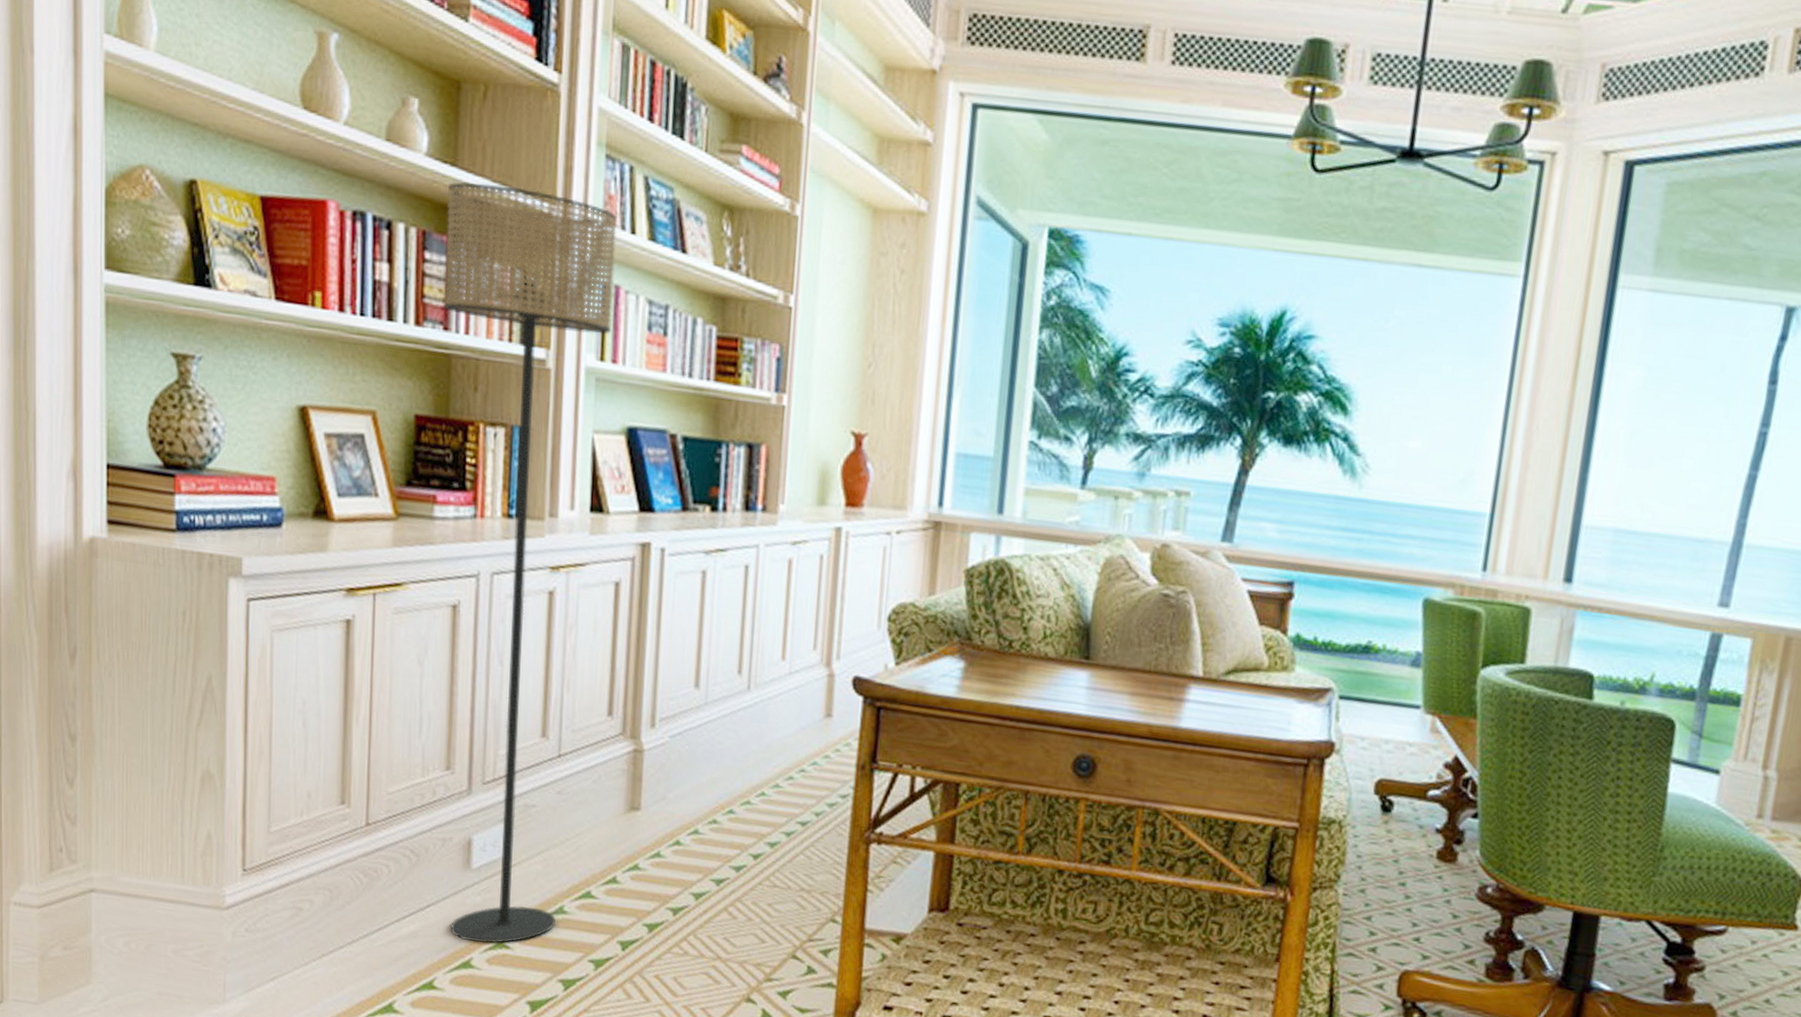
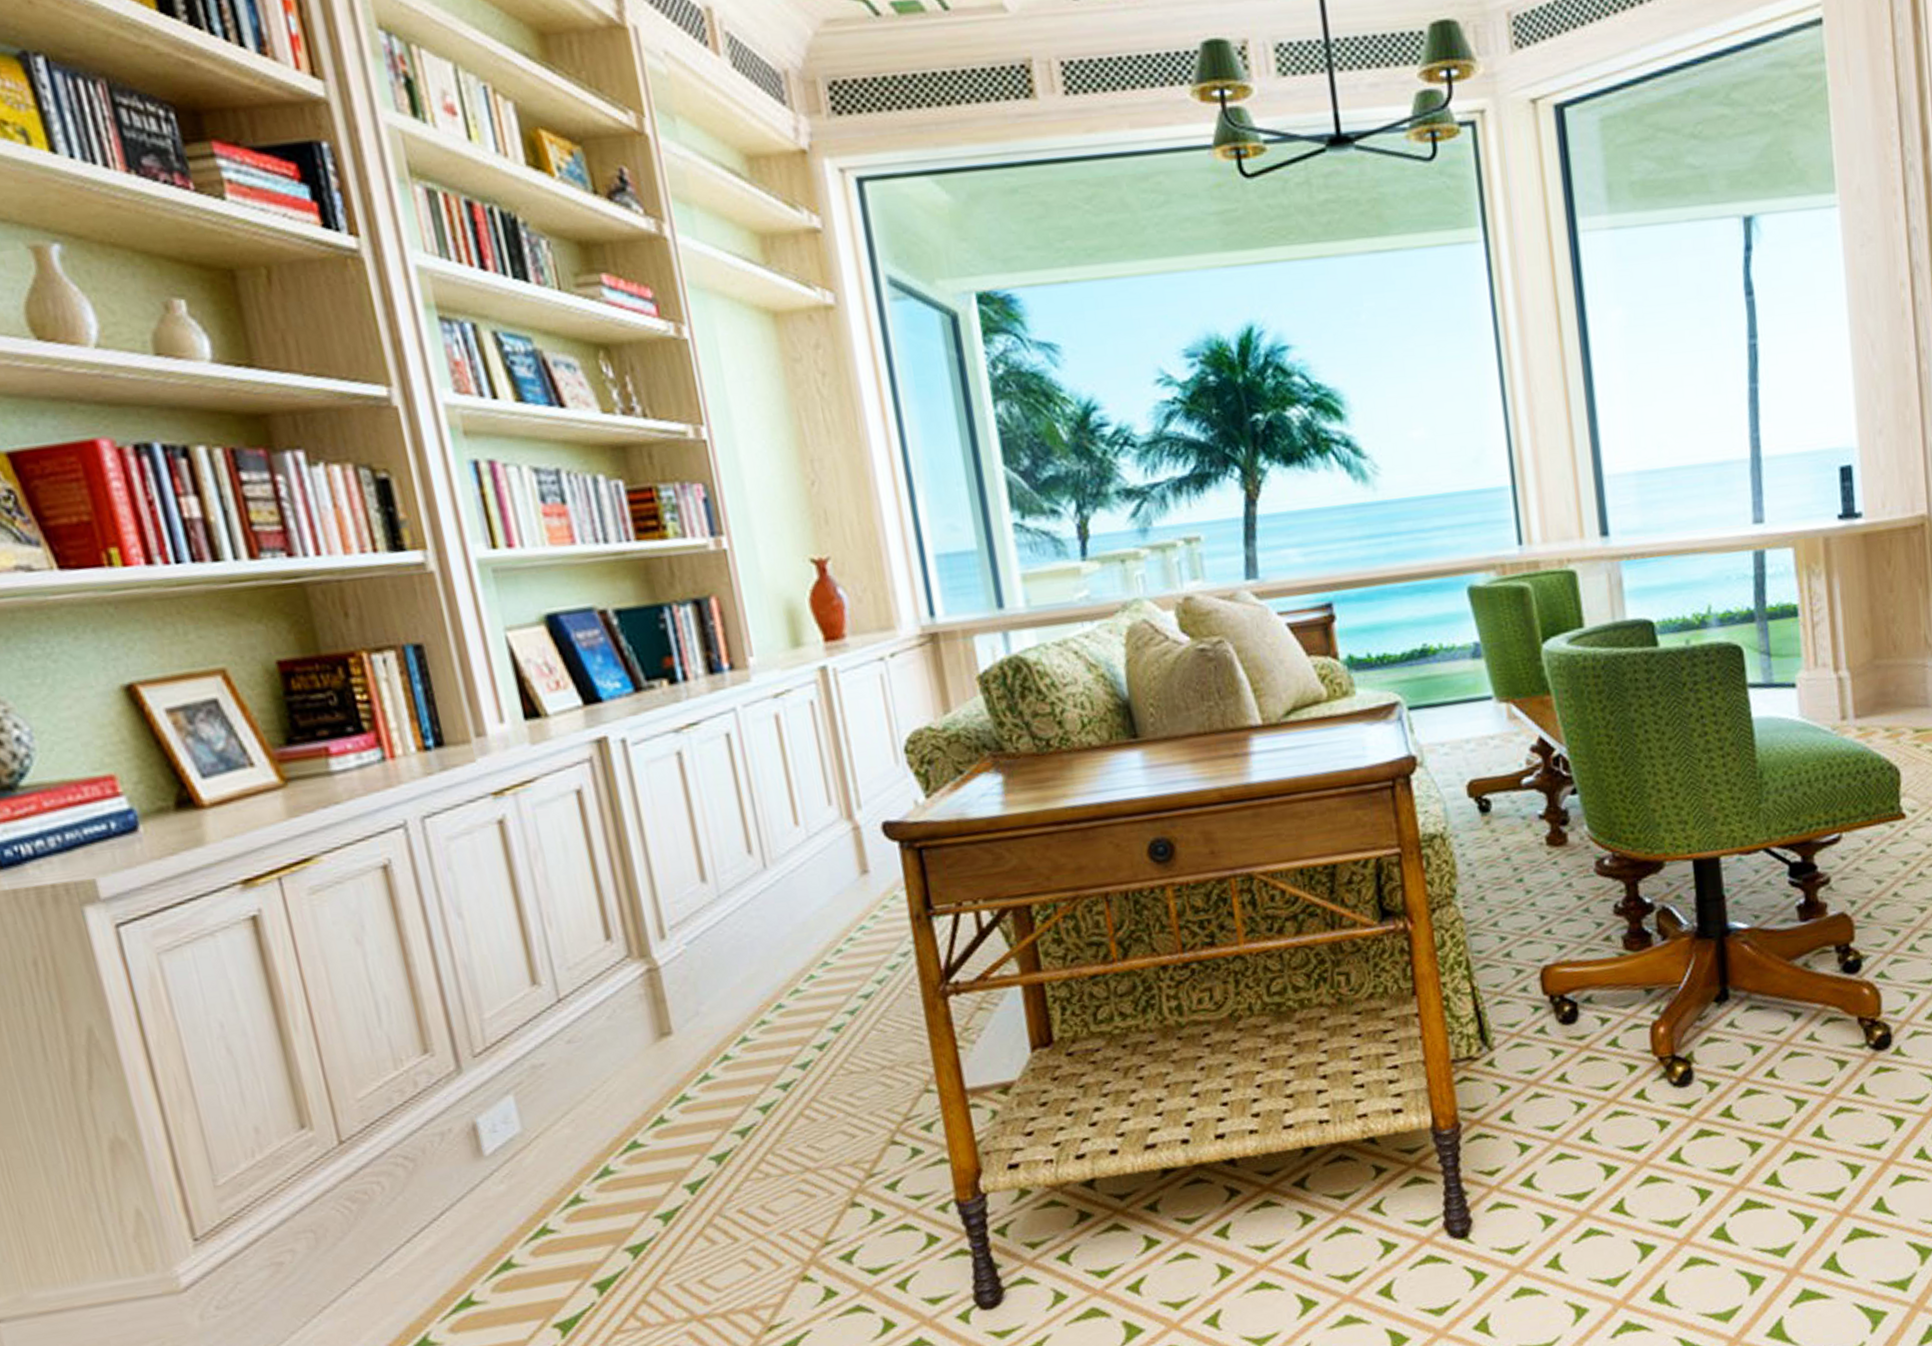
floor lamp: present [444,181,617,944] -> none [250,374,604,1239]

